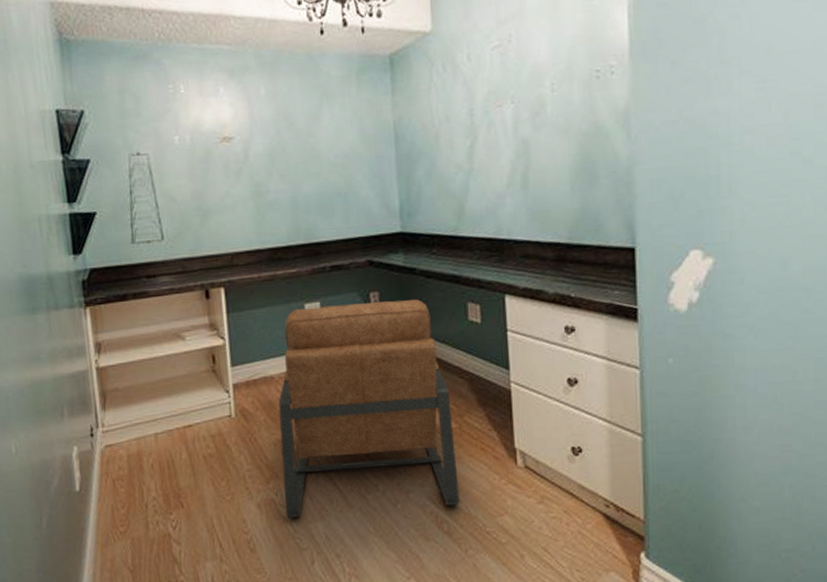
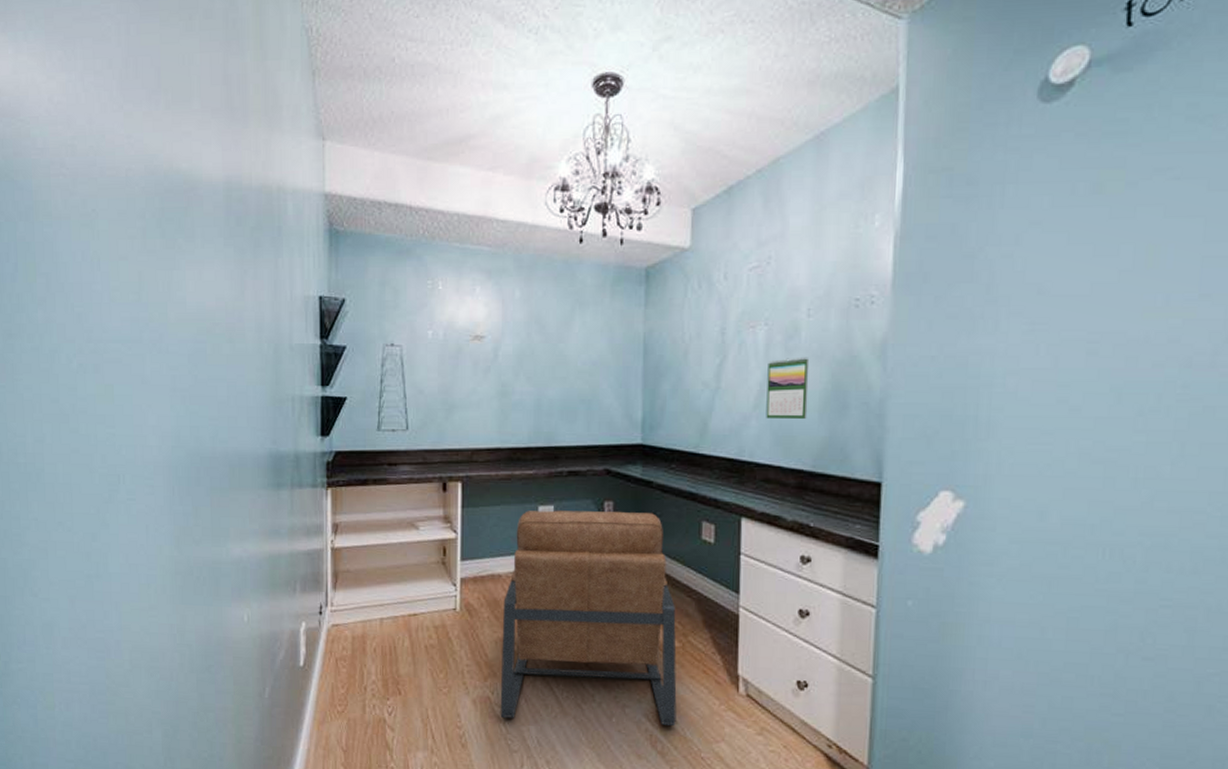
calendar: none [517,131,560,195] -> present [766,357,810,420]

